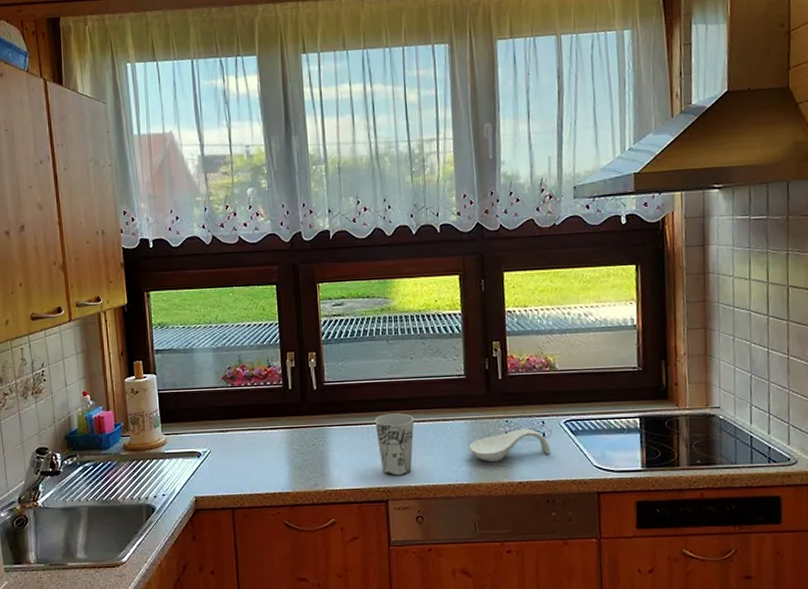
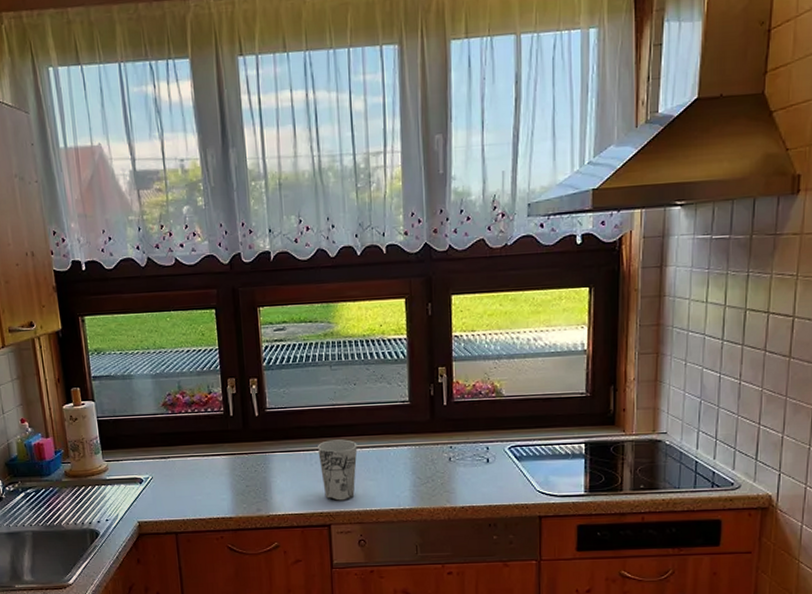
spoon rest: present [469,428,551,462] -> none [413,454,495,487]

